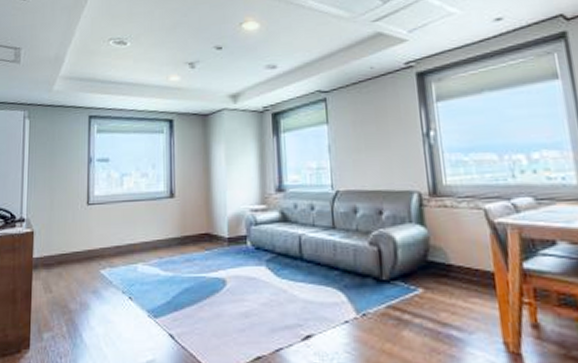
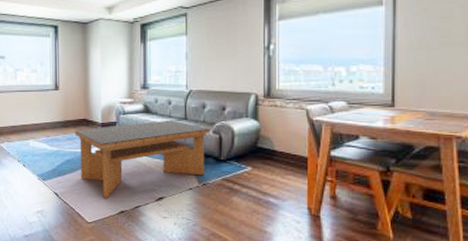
coffee table: none [194,229,366,341] -> present [74,120,210,199]

